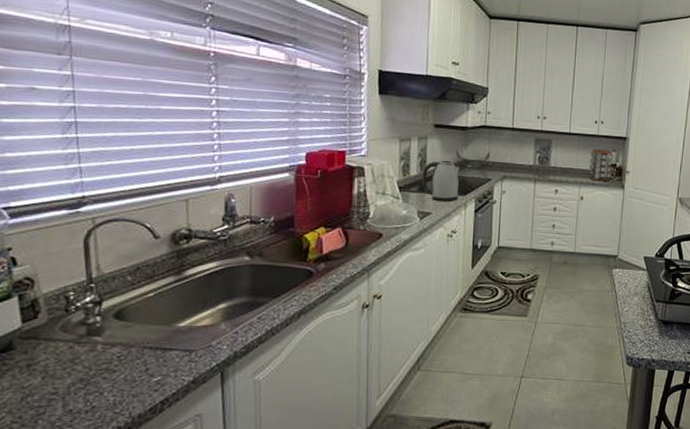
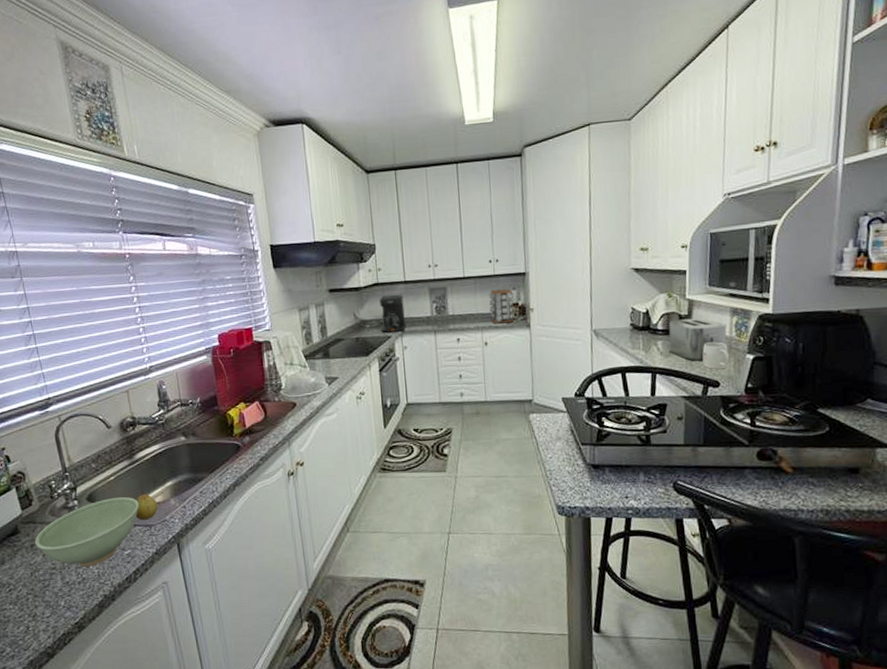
bowl: none [33,316,181,394] -> present [34,496,139,567]
fruit: none [174,309,205,344] -> present [135,489,158,520]
kettle: present [422,160,459,202] -> none [324,323,362,366]
coffee maker: none [482,138,509,176] -> present [380,294,407,333]

